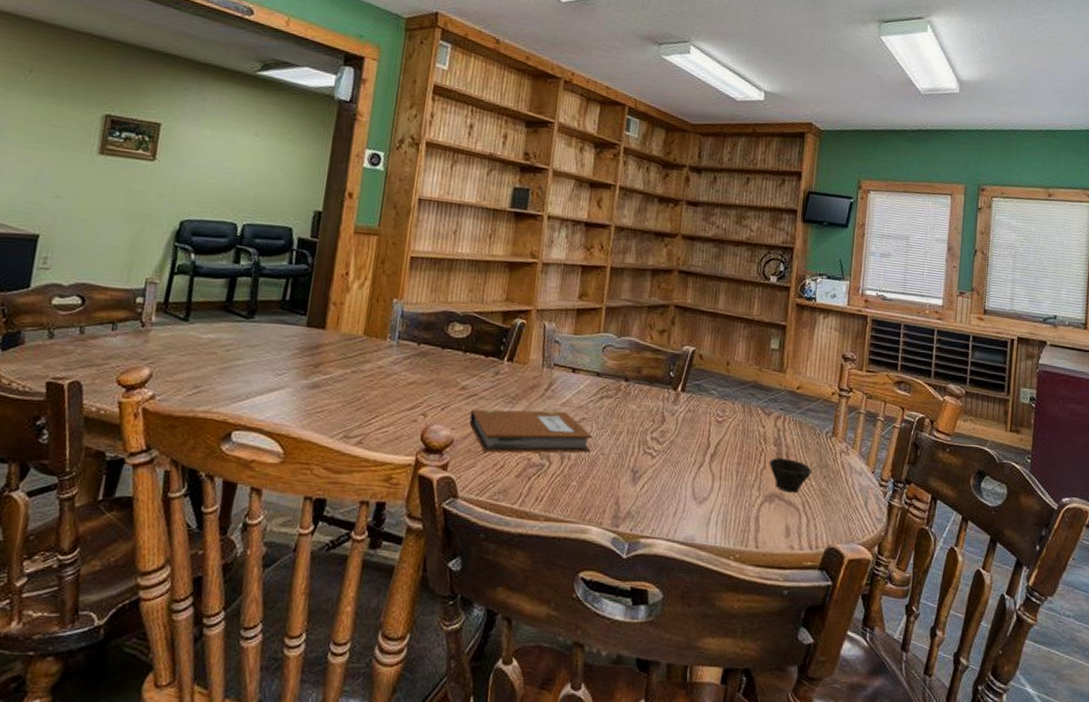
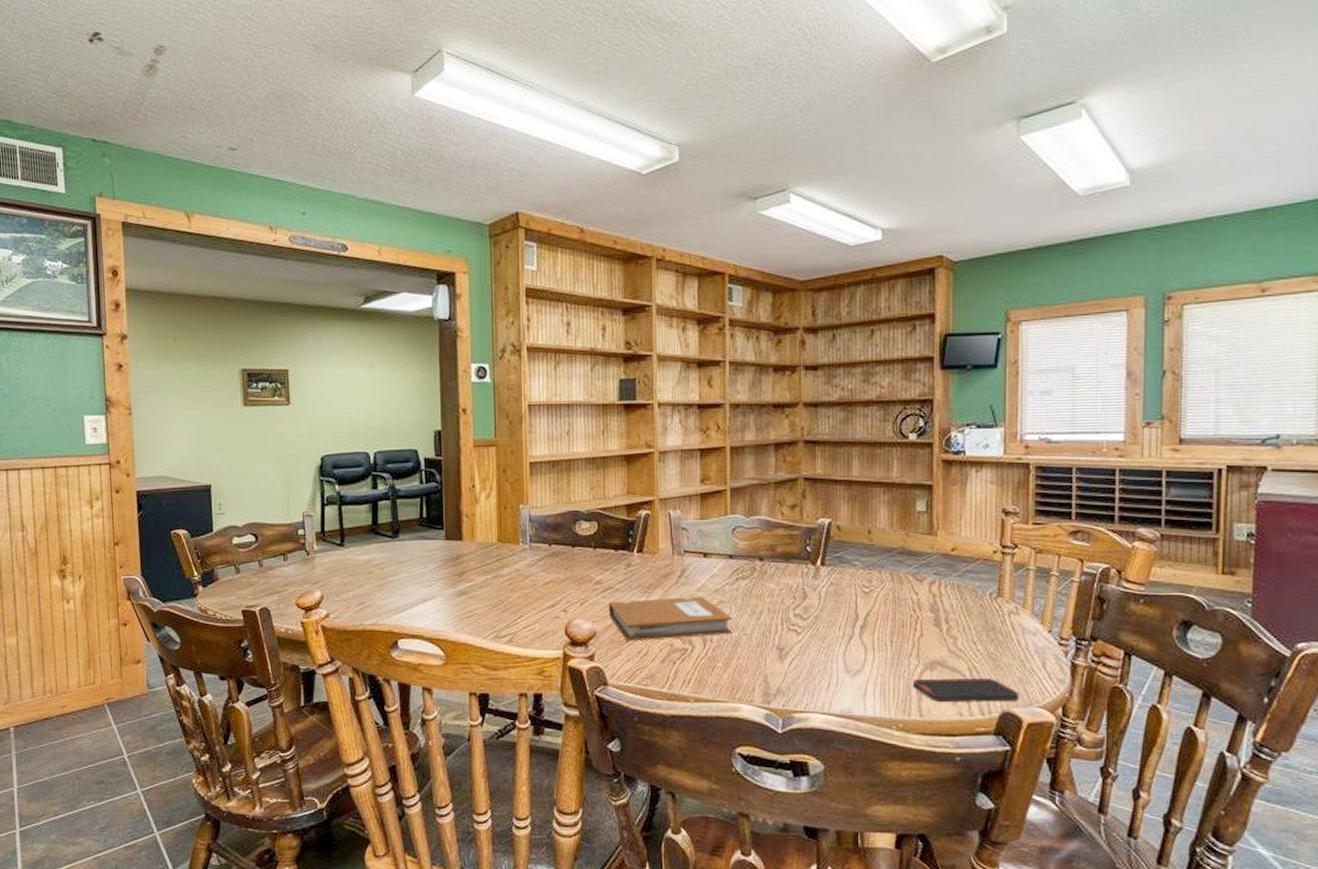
smartphone: none [752,510,844,537] -> present [913,678,1020,703]
cup: present [769,458,813,493] -> none [927,624,978,659]

